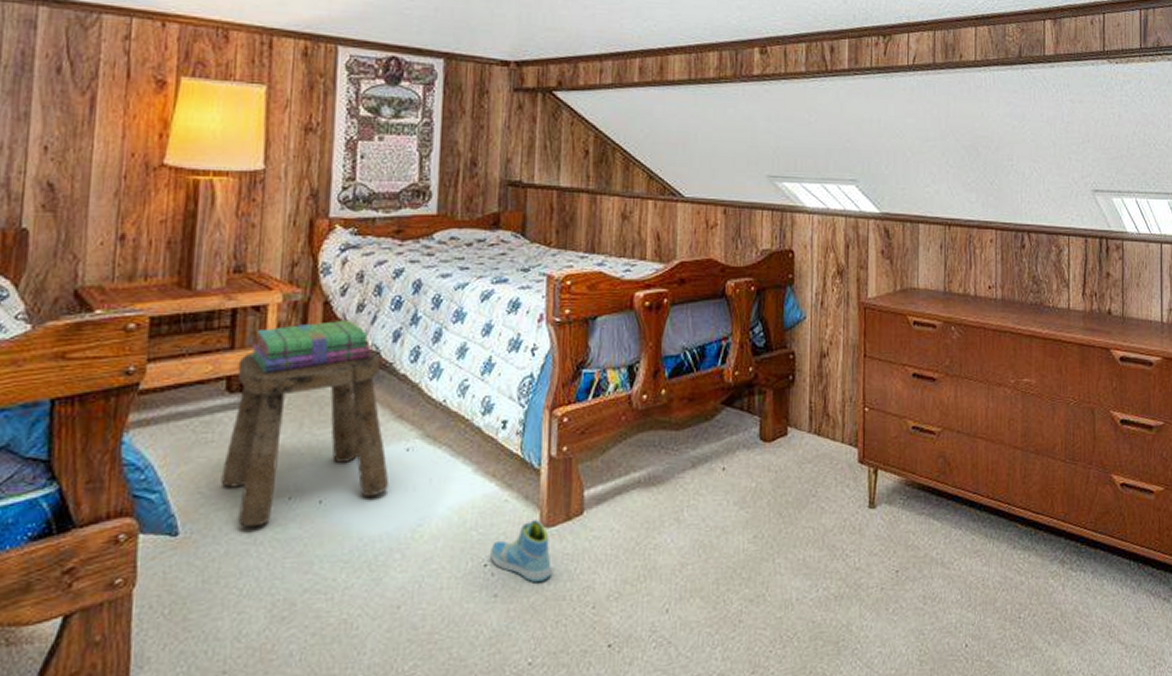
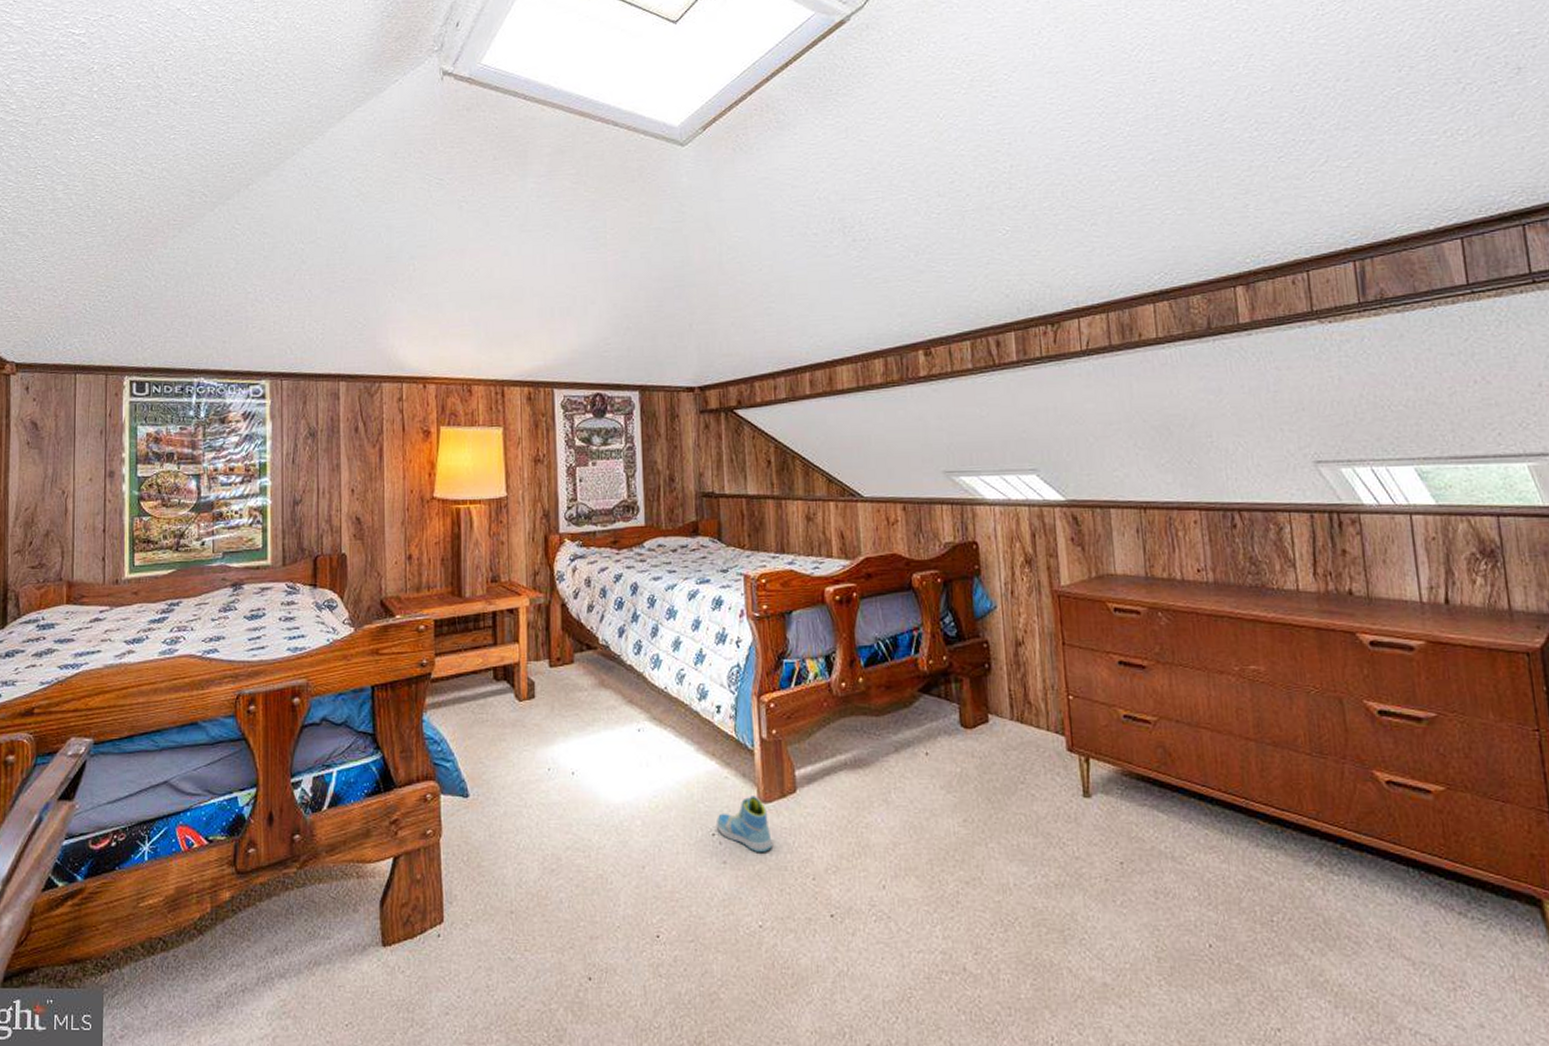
stool: present [221,349,390,528] -> none [496,644,627,793]
stack of books: present [251,319,371,373] -> none [510,618,602,664]

